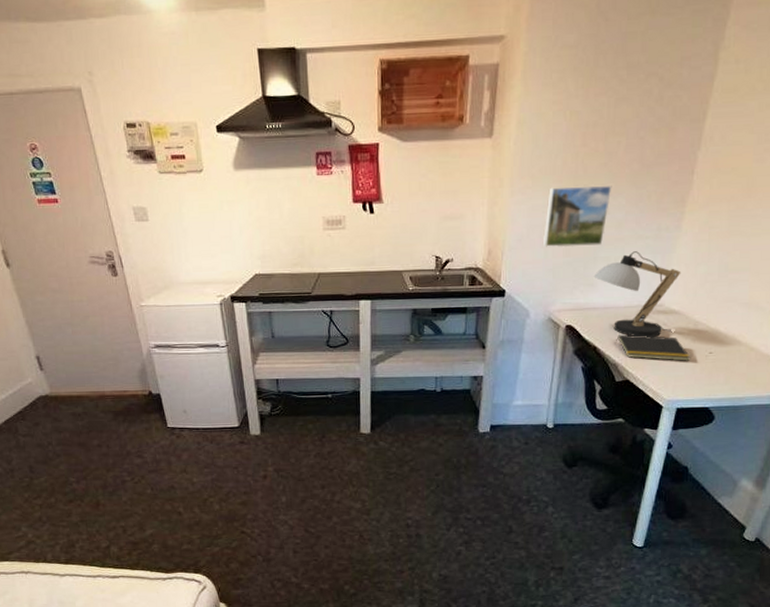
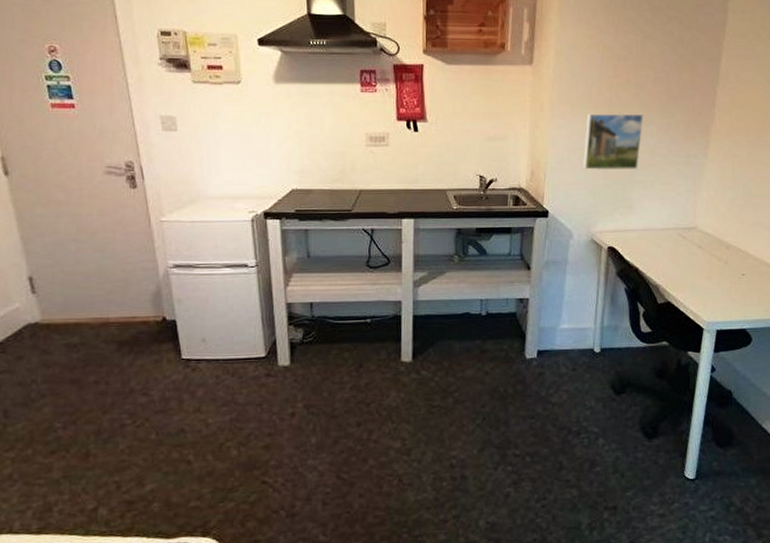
desk lamp: present [593,251,681,337] -> none [631,176,711,259]
notepad: present [615,334,691,361] -> none [655,256,726,283]

